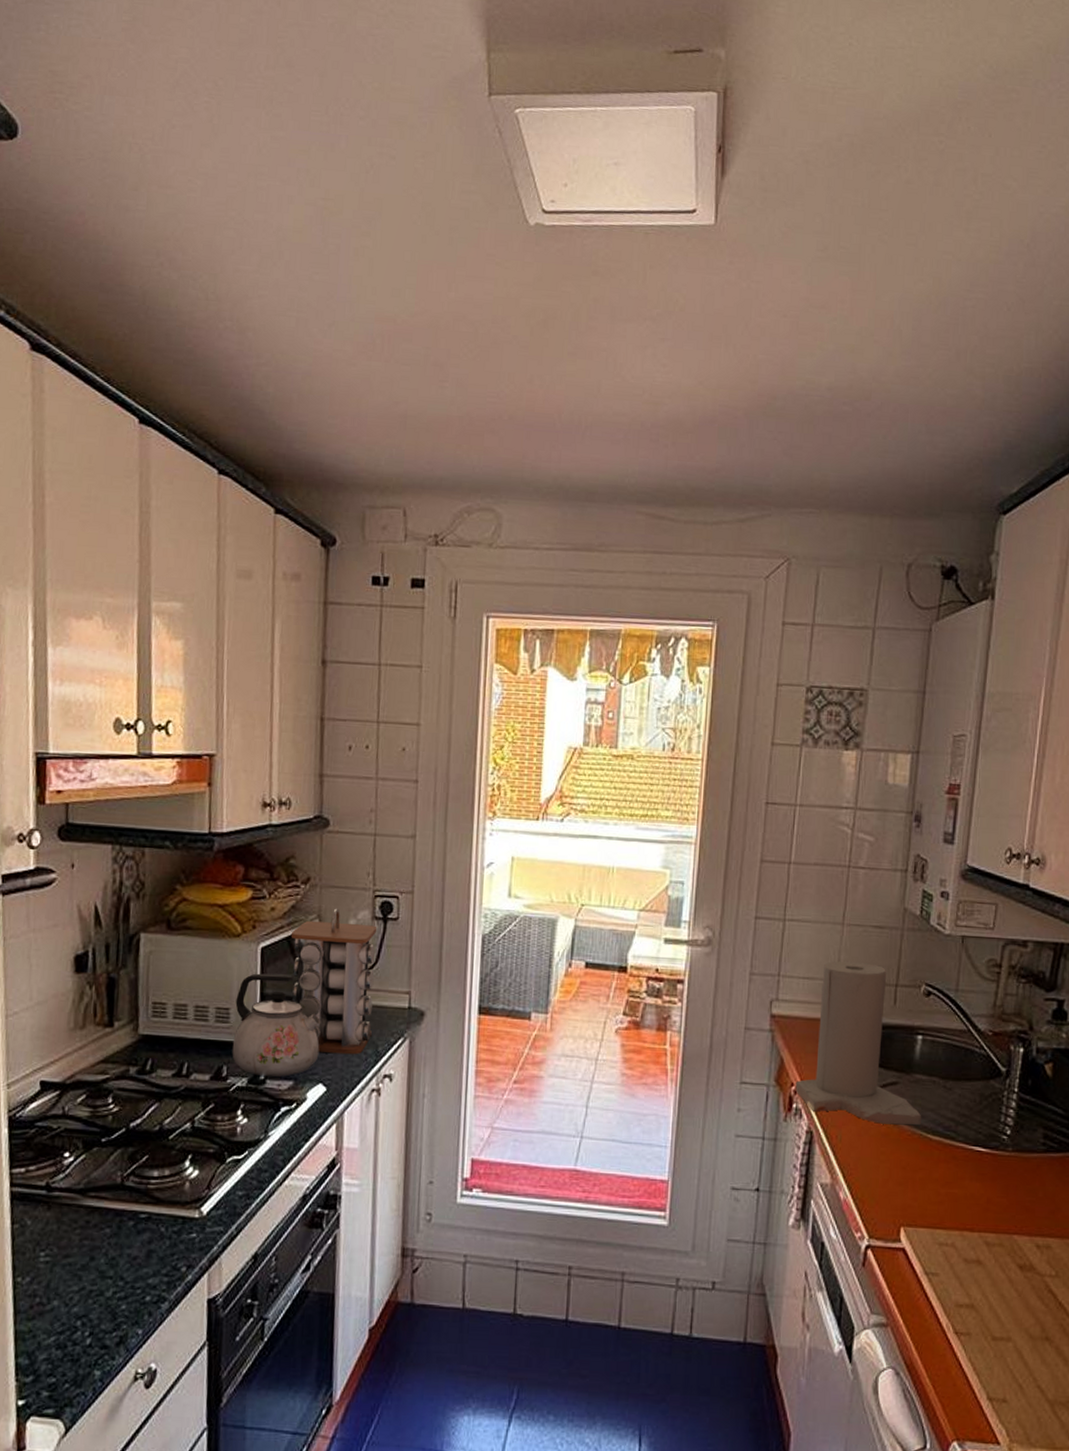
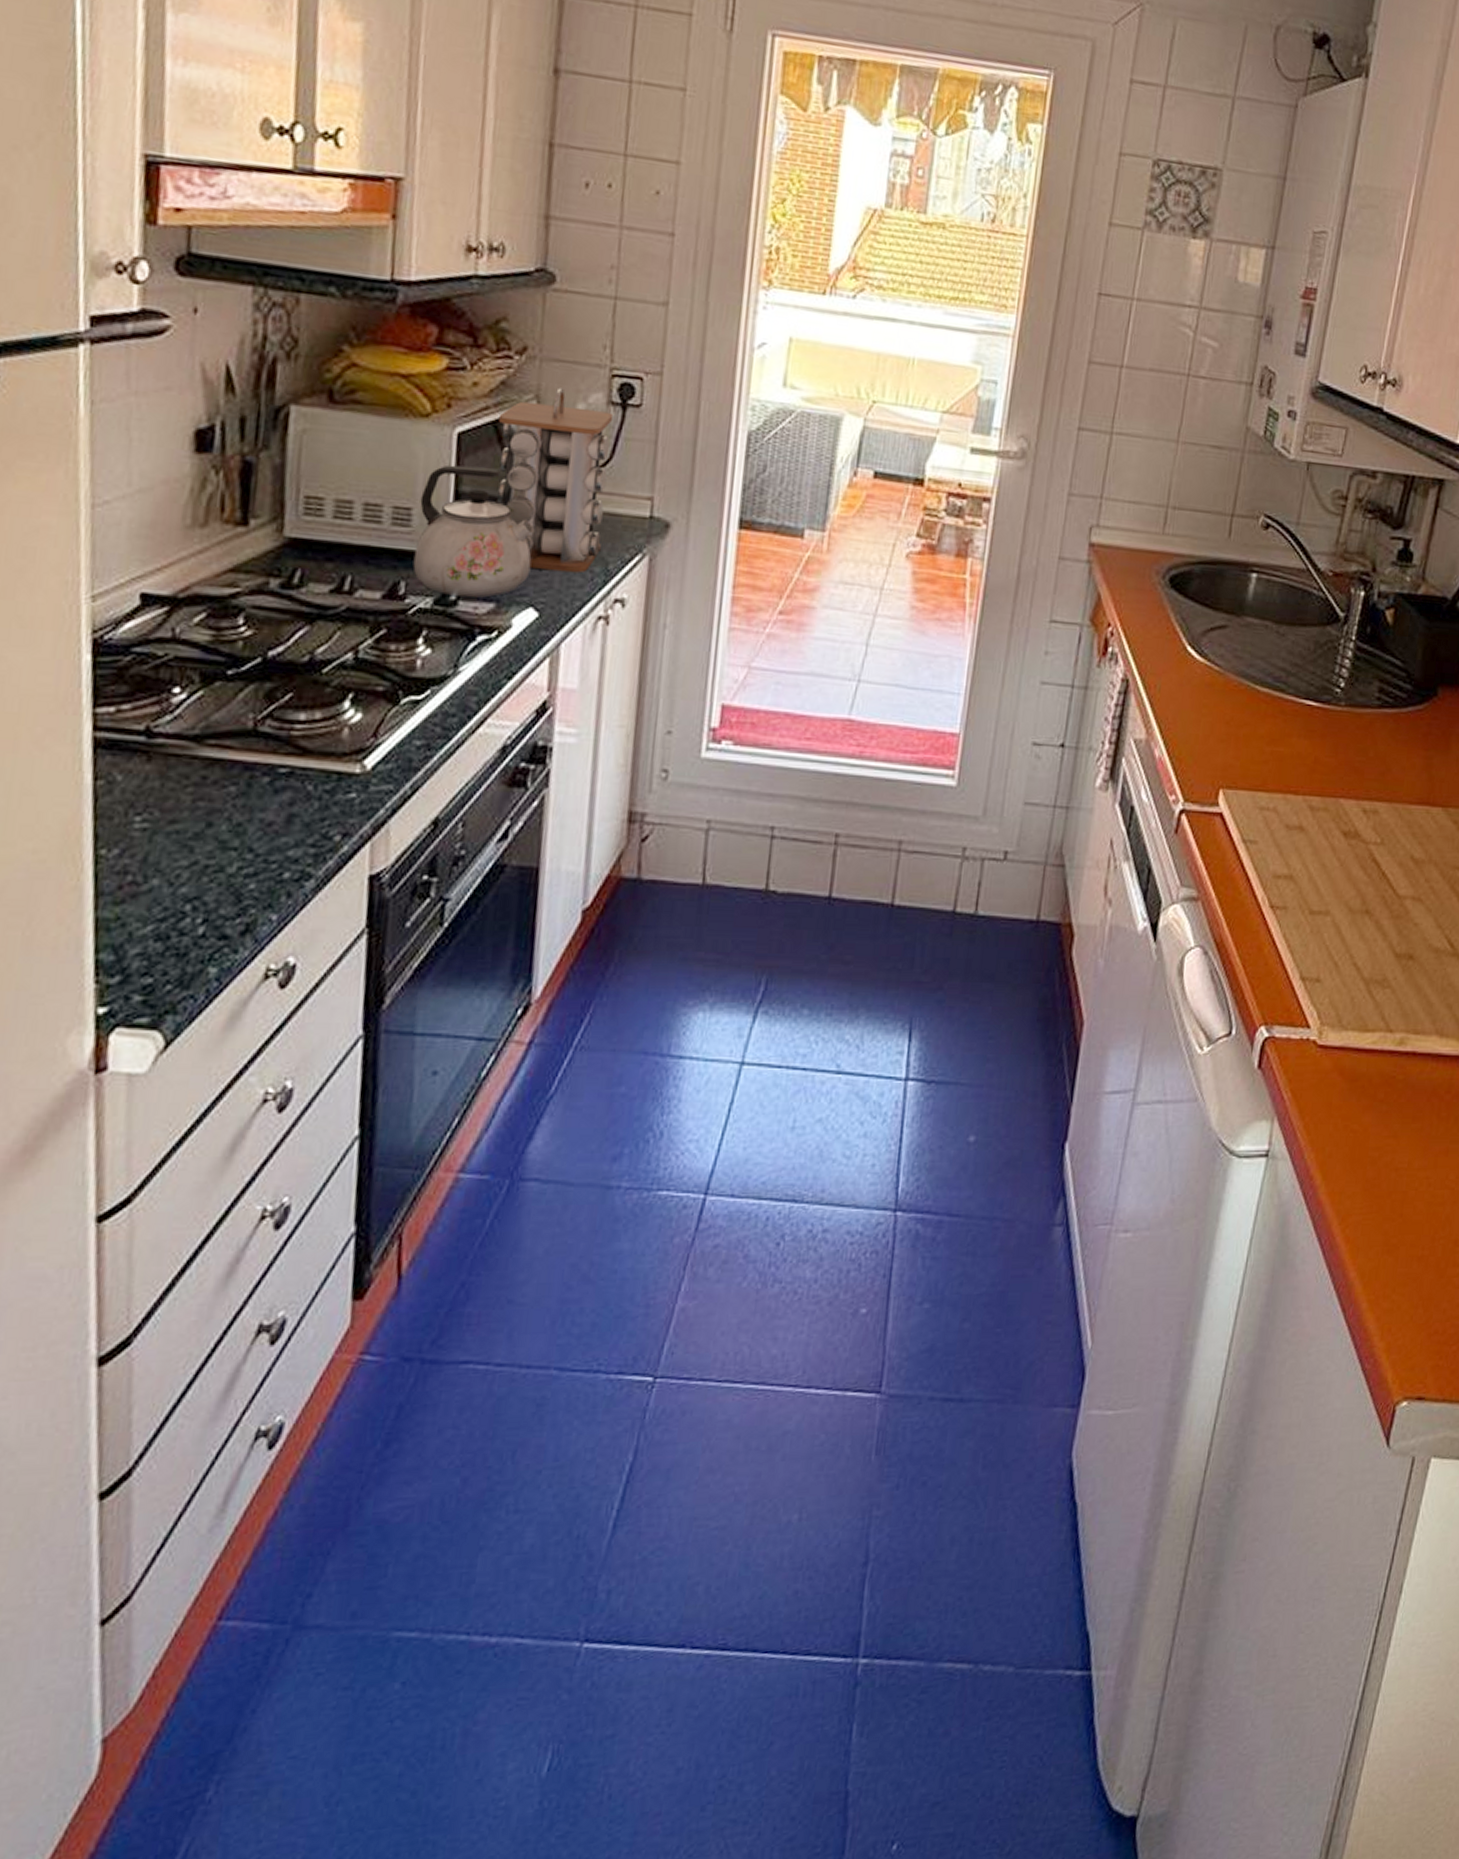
paper towel: present [795,961,922,1126] -> none [1112,484,1251,675]

